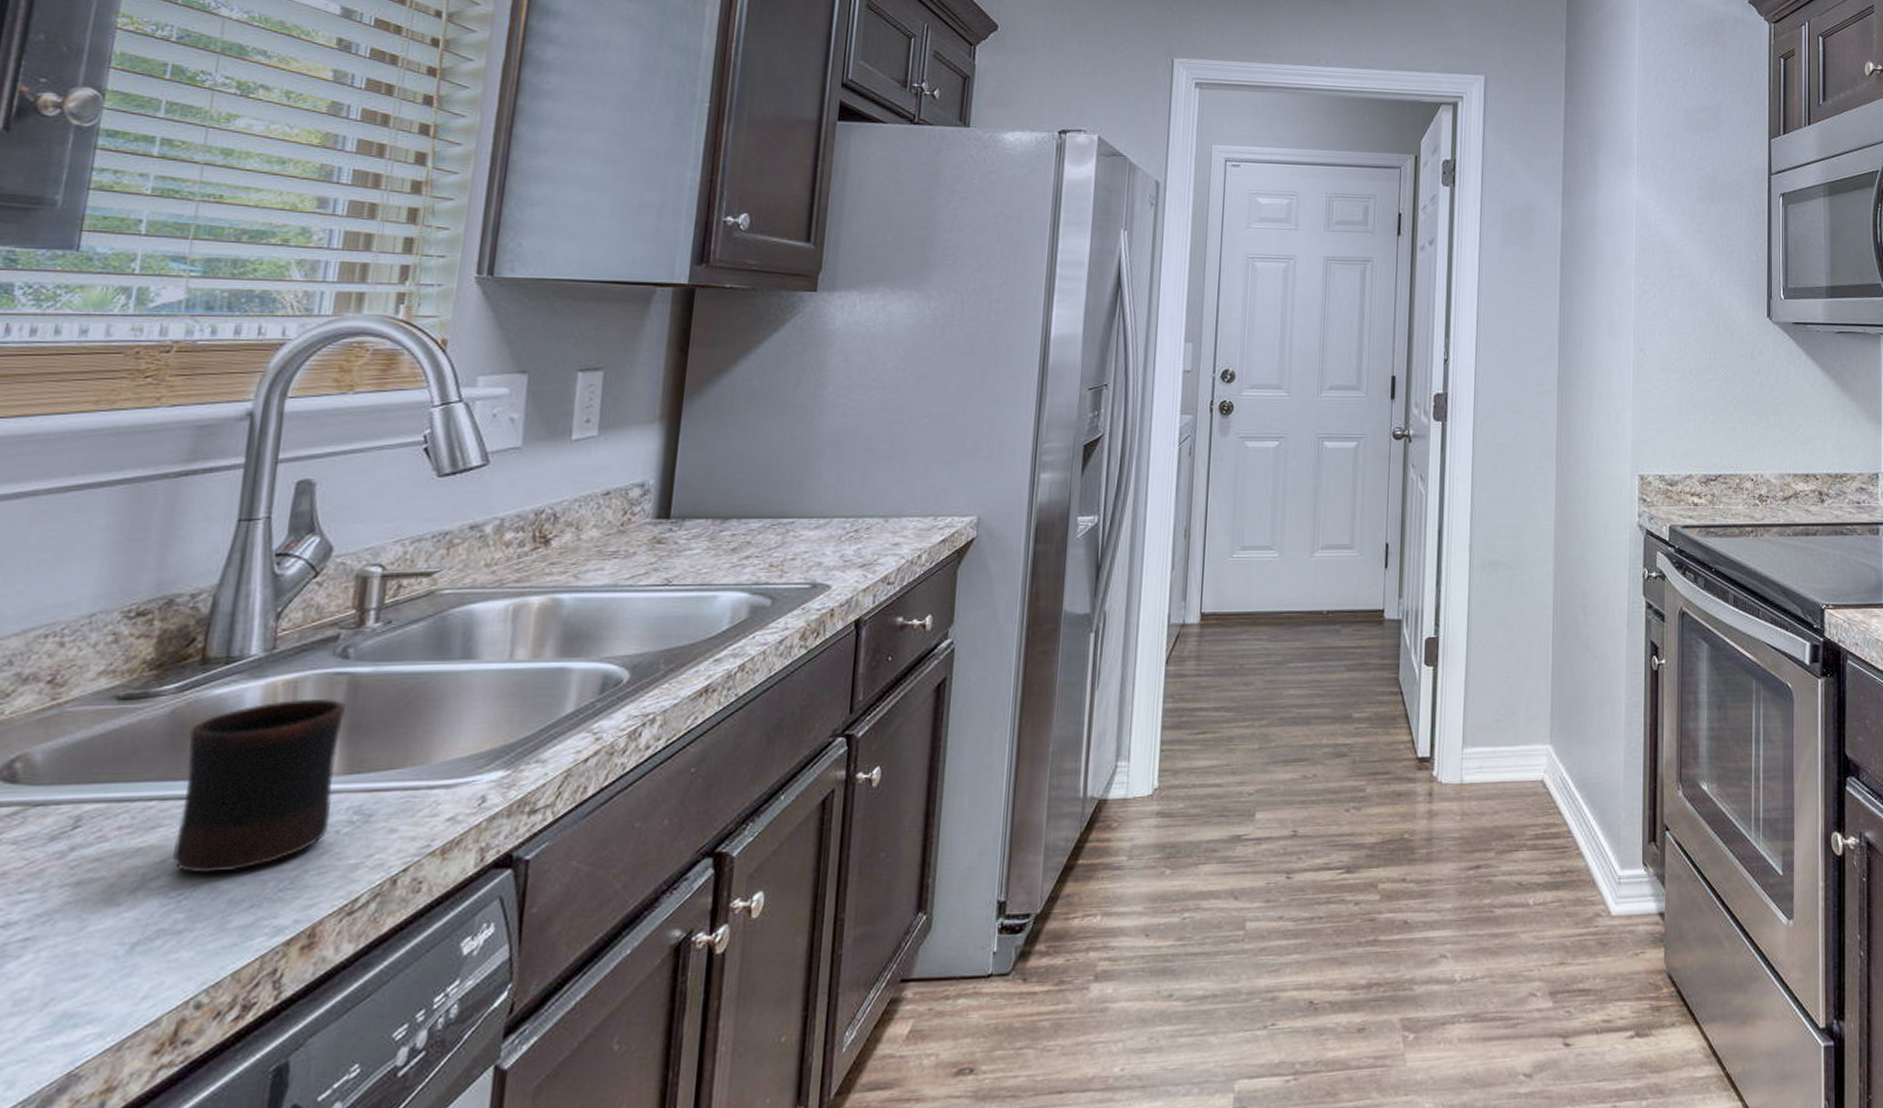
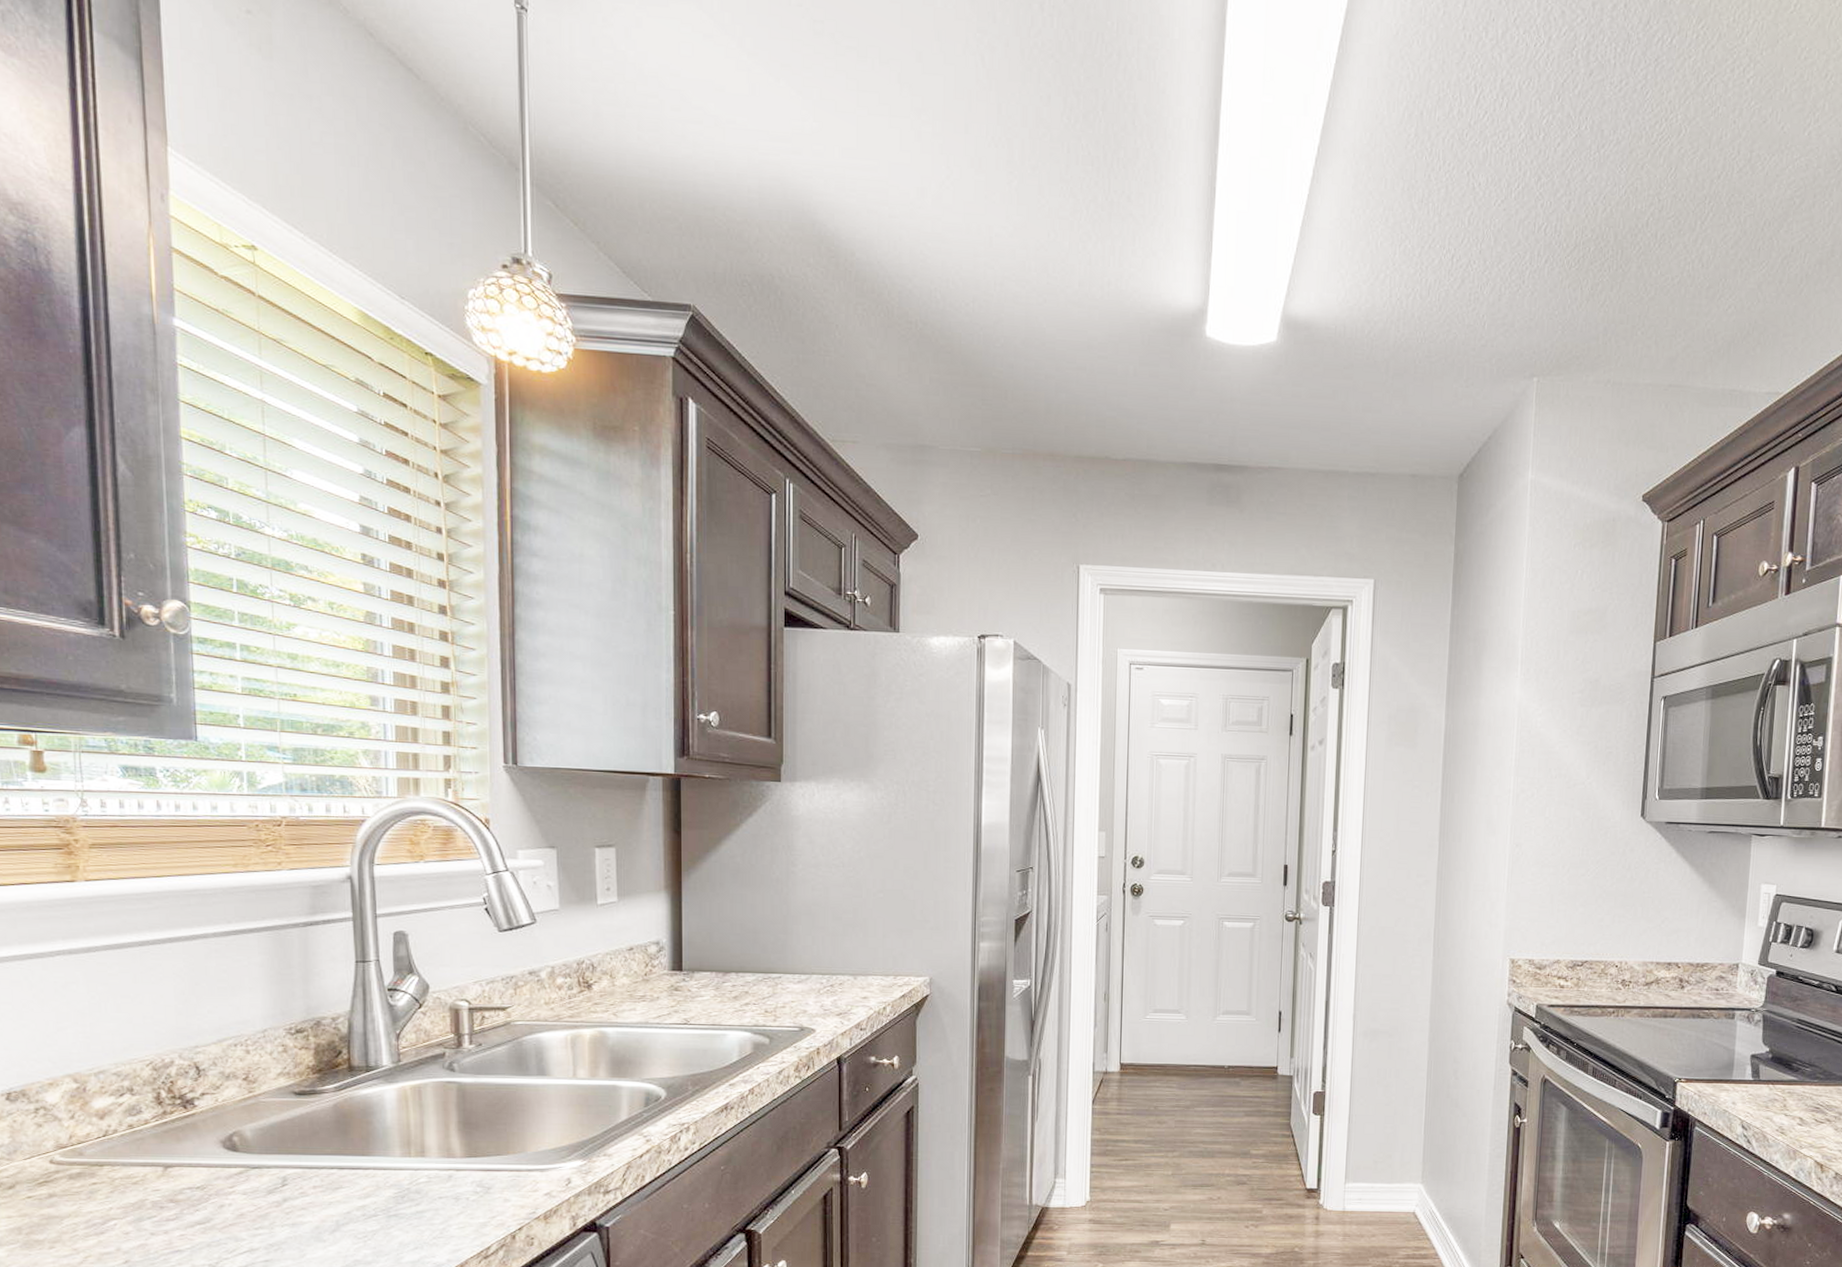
mug: present [172,698,346,874] -> none [350,1099,461,1223]

